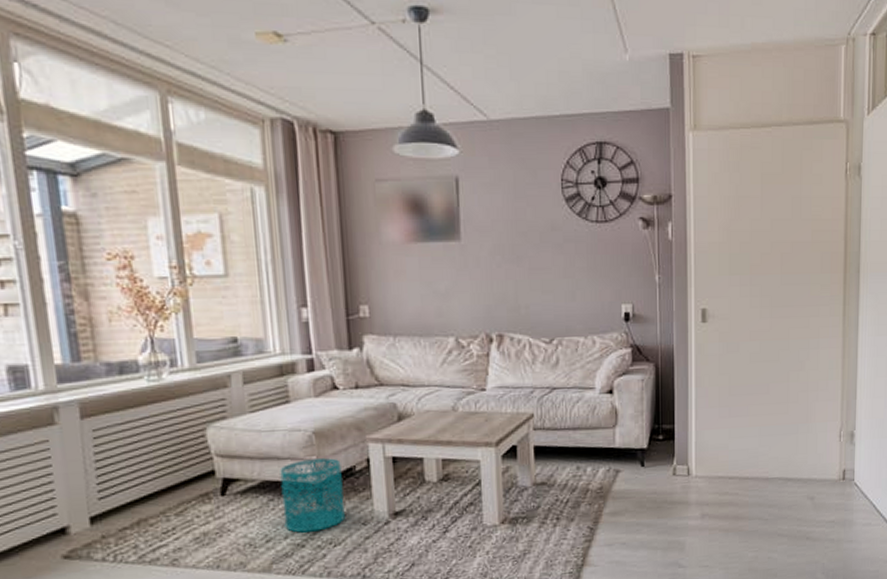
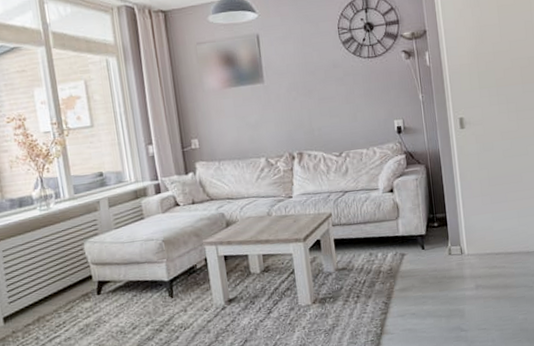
wastebasket: present [280,458,345,533] -> none [140,260,191,320]

